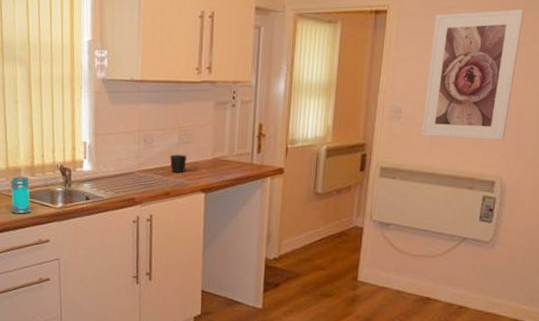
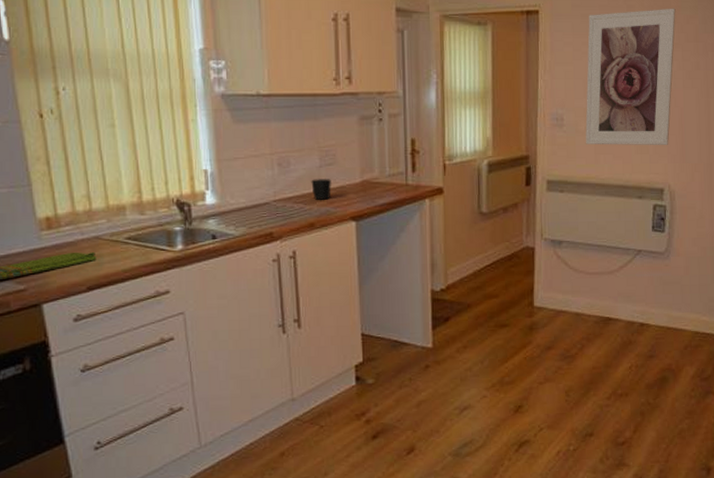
jar: present [10,176,32,214] -> none [113,216,143,262]

